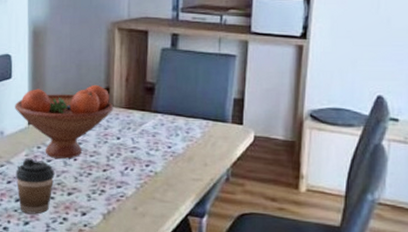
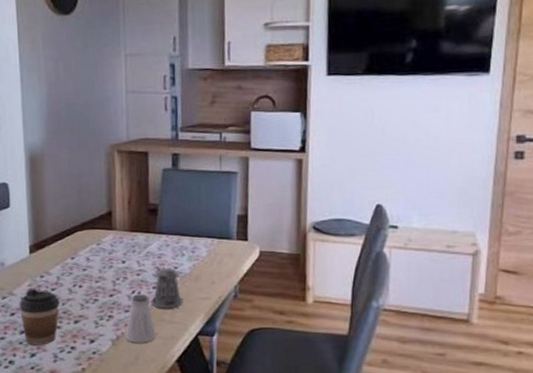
fruit bowl: present [15,84,114,159] -> none [14,208,117,286]
saltshaker: none [116,171,146,219] -> present [125,294,156,343]
pepper shaker: none [143,144,175,188] -> present [151,266,183,309]

